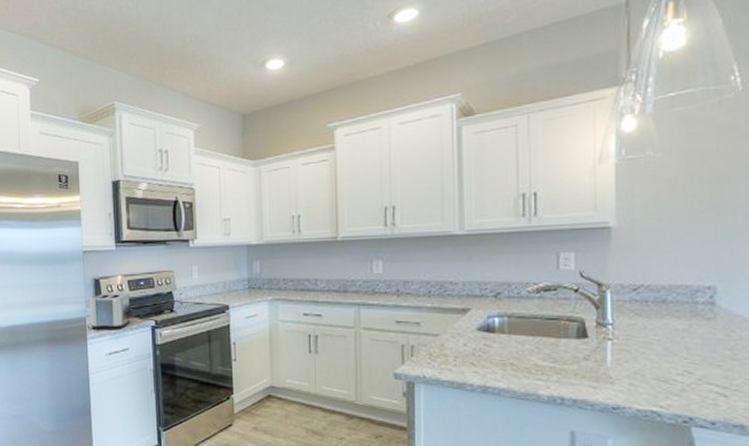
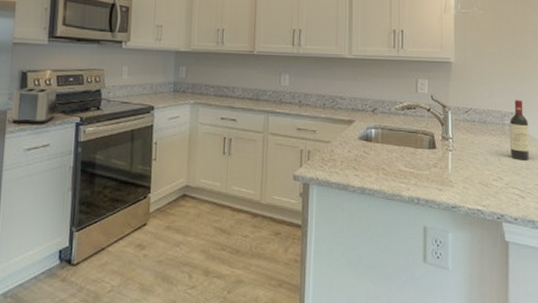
wine bottle: none [704,269,738,349] -> present [509,100,529,161]

